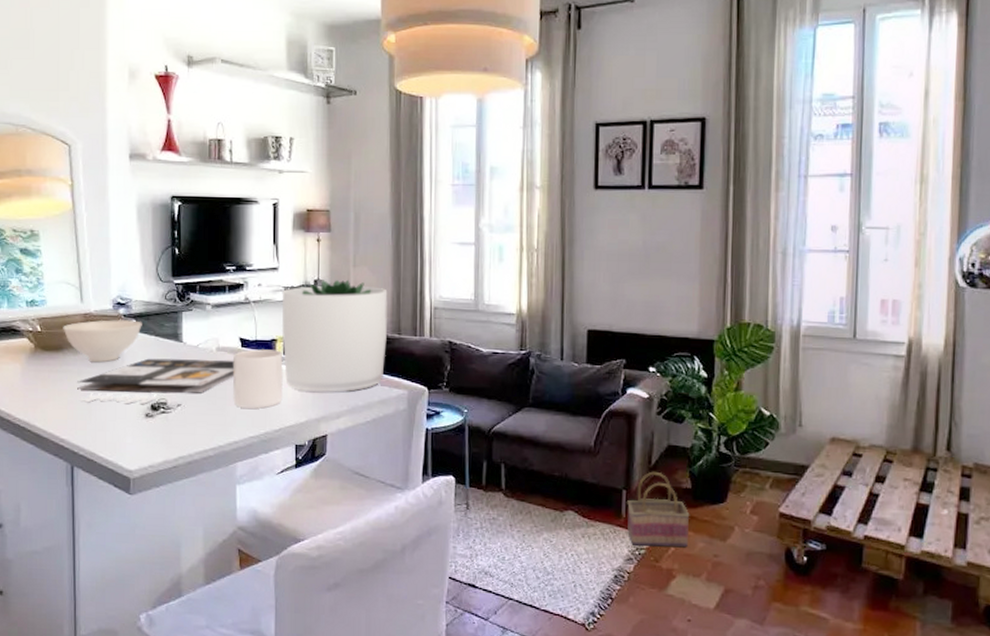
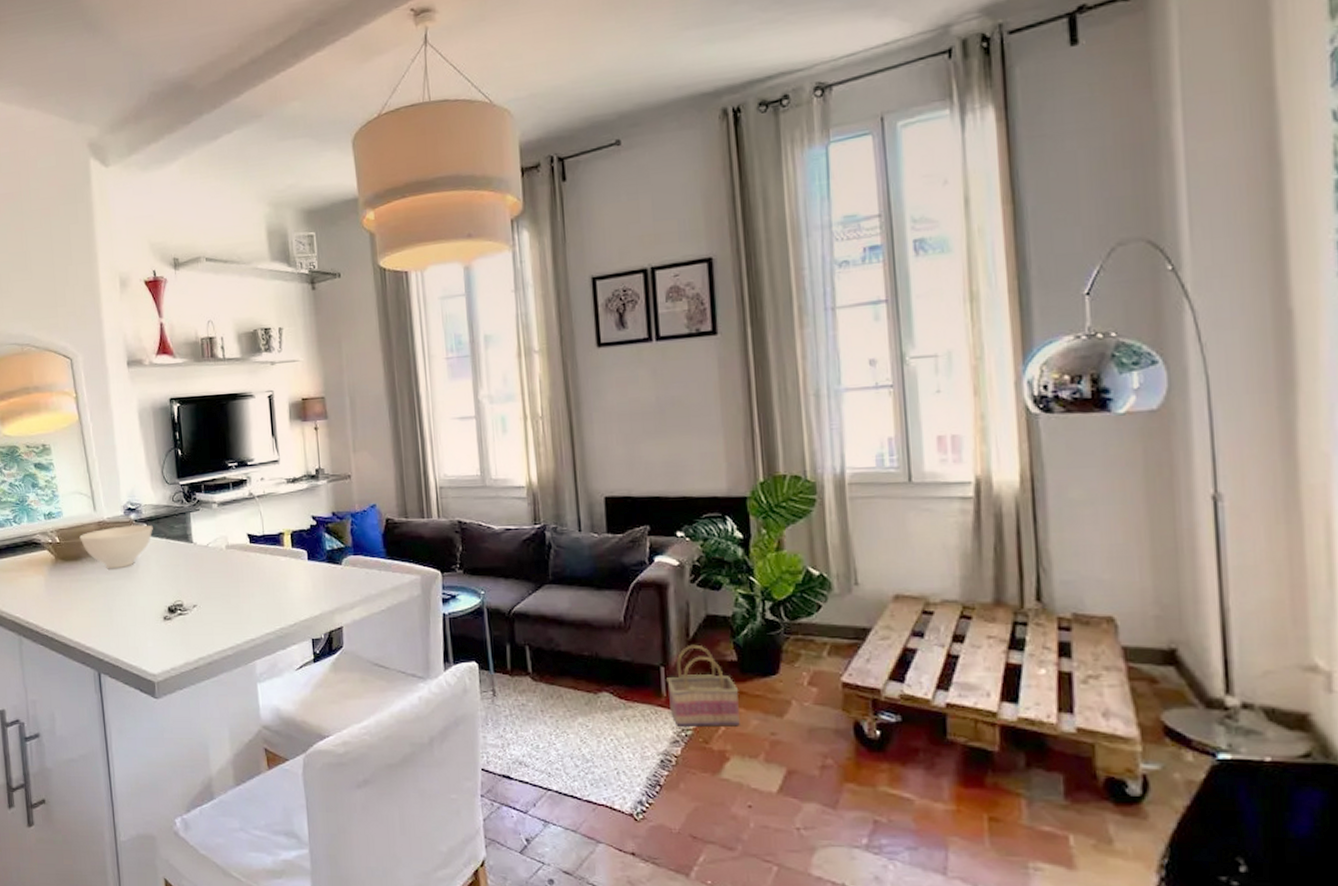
magazine: present [77,358,235,404] -> none [97,557,246,610]
mug: present [233,349,283,409] -> none [243,543,295,605]
planter: present [282,279,388,393] -> none [286,465,395,584]

